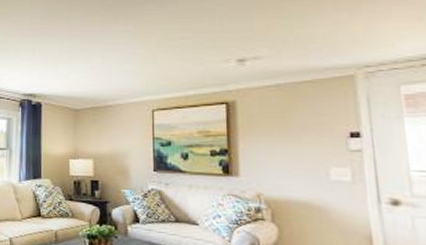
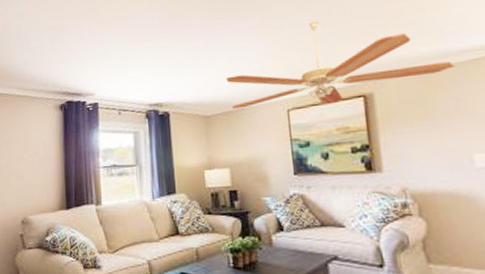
ceiling fan: none [97,30,318,108] -> present [226,21,456,109]

